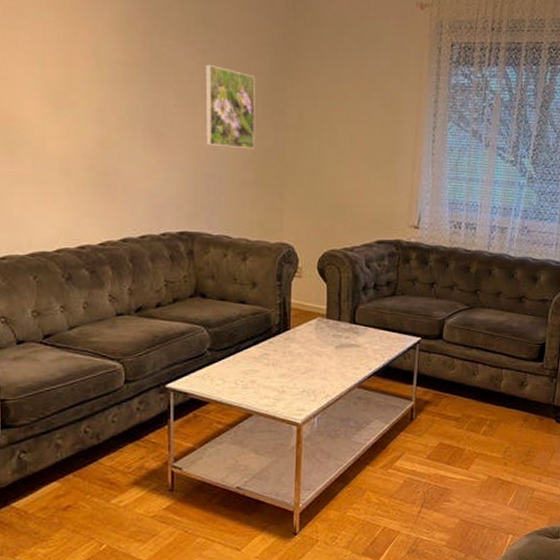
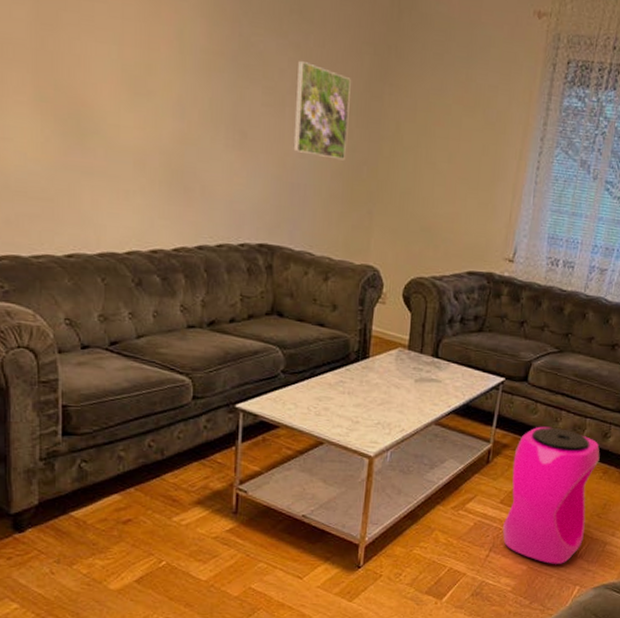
stool: none [431,380,519,515] -> present [502,426,600,564]

